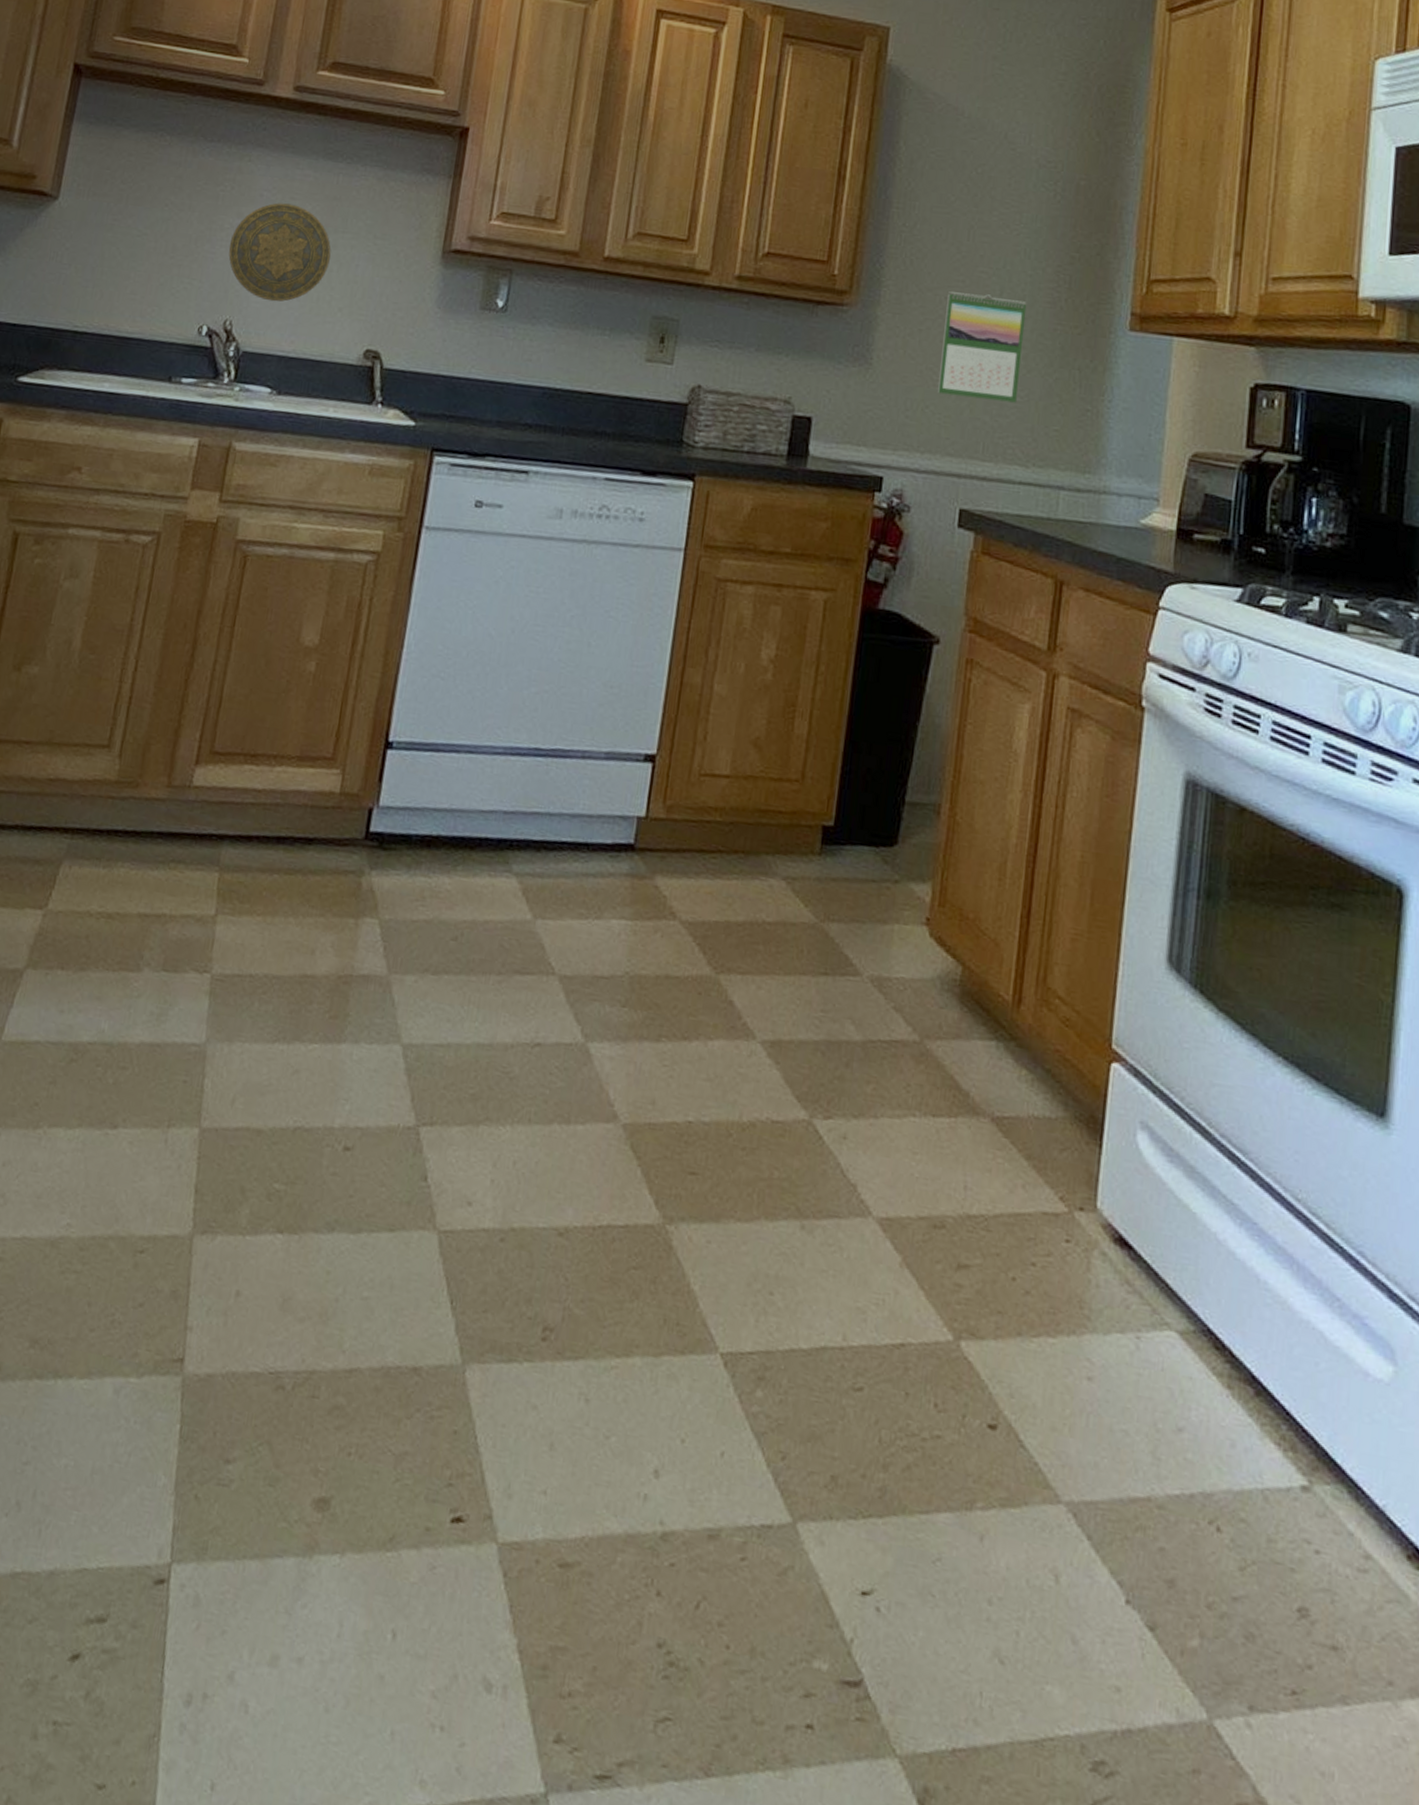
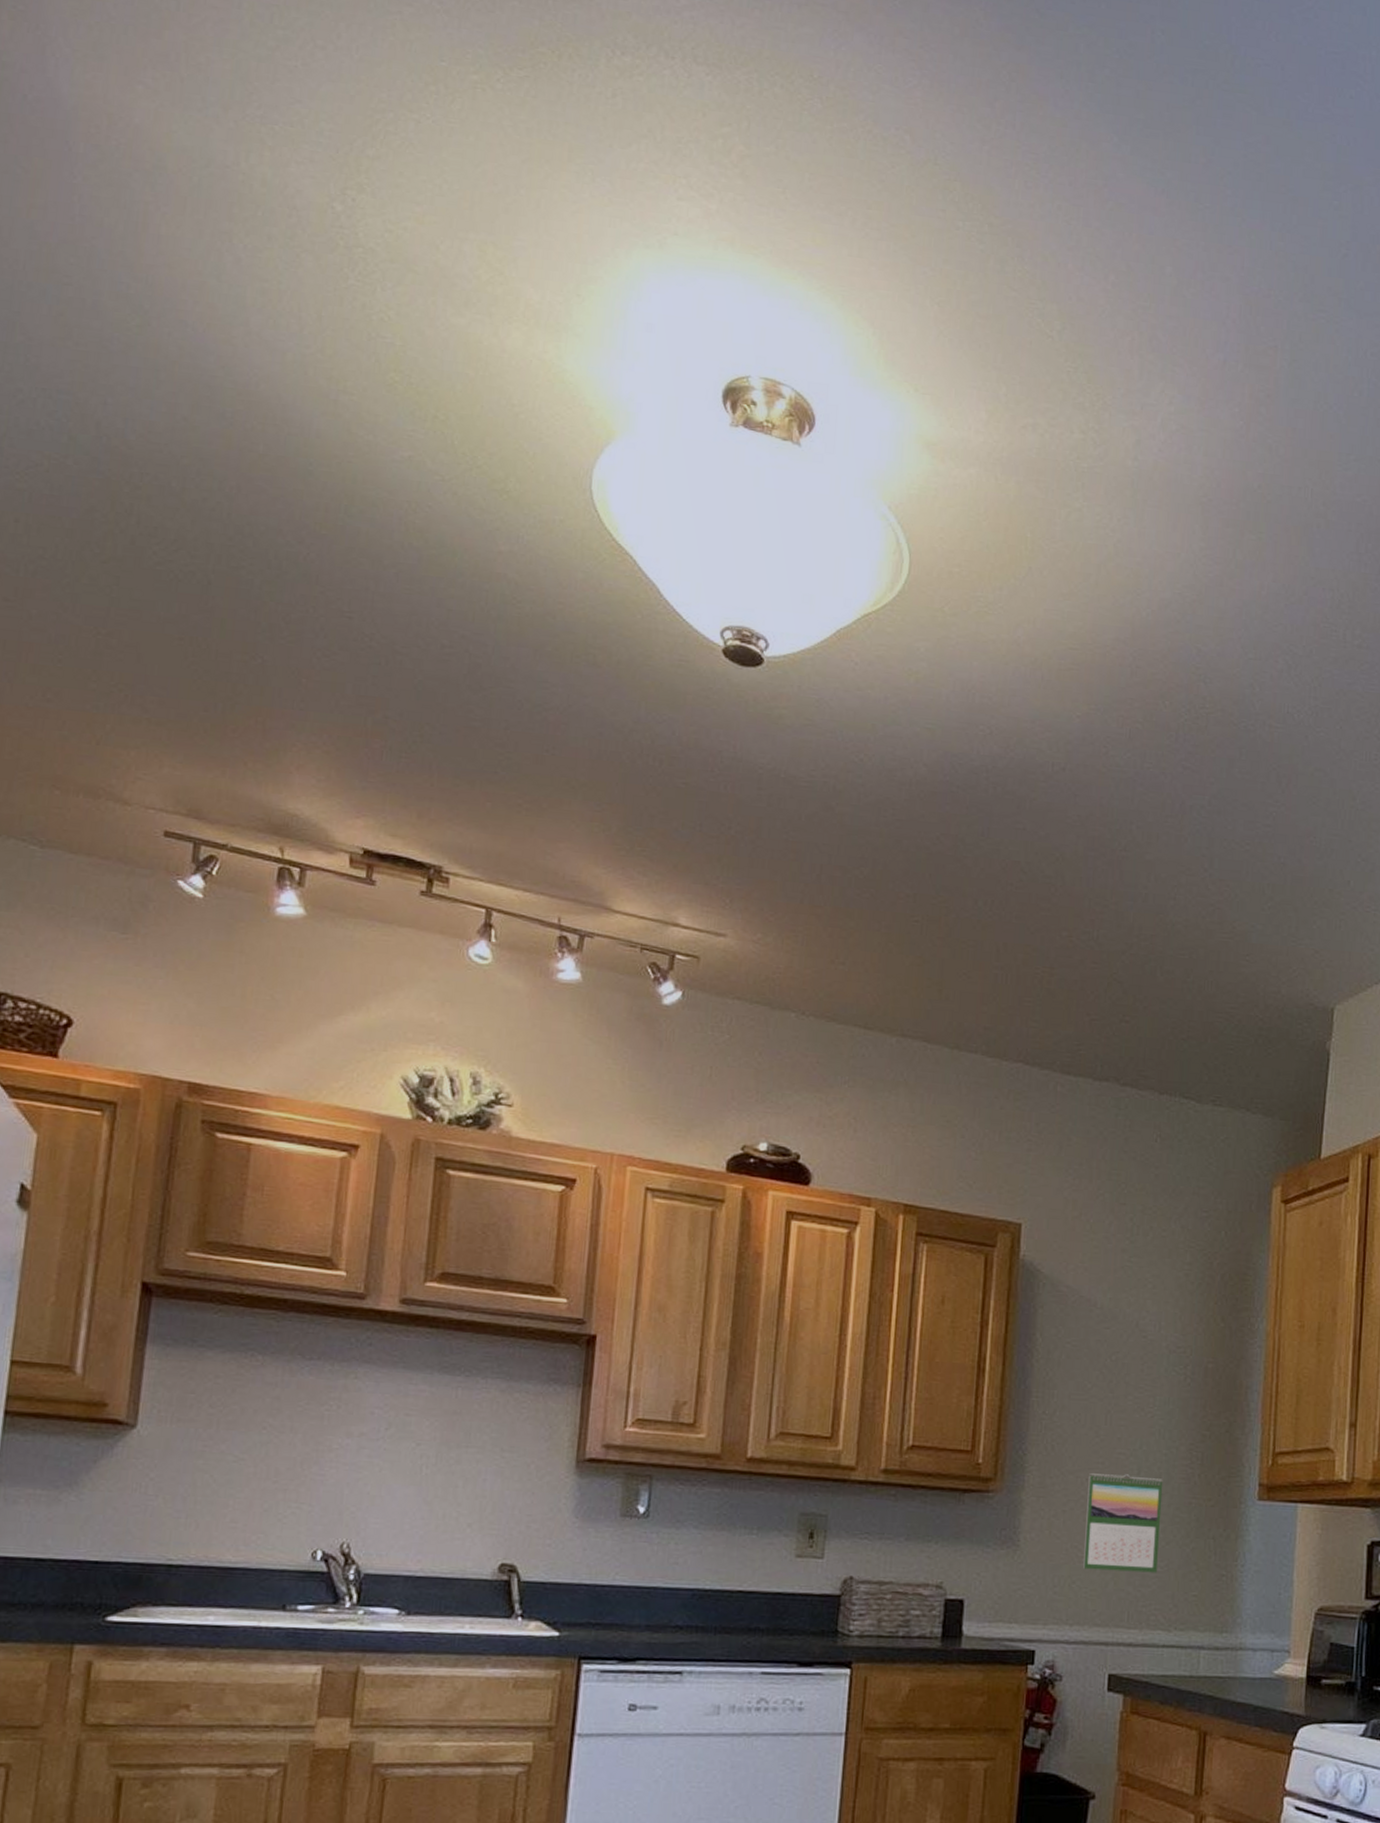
decorative plate: present [228,203,331,302] -> none [339,1420,455,1522]

